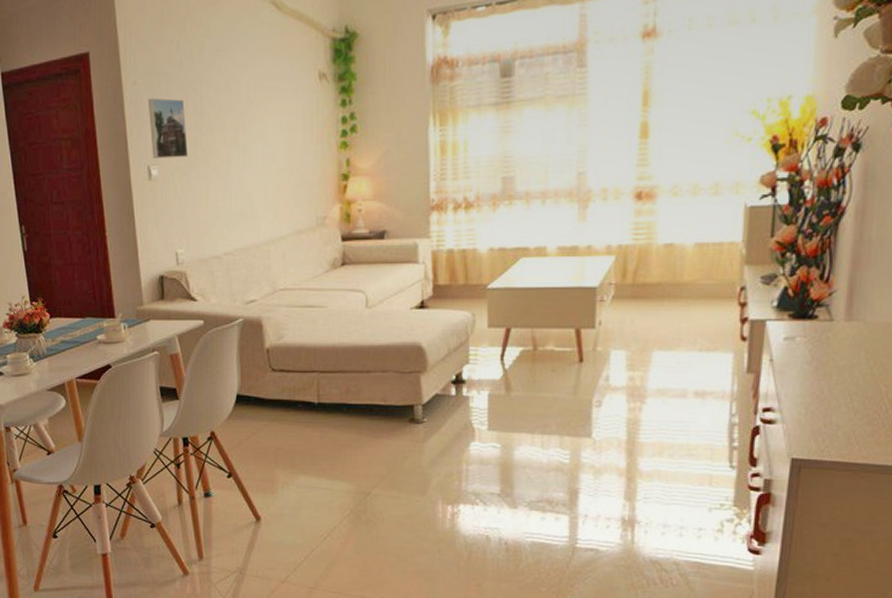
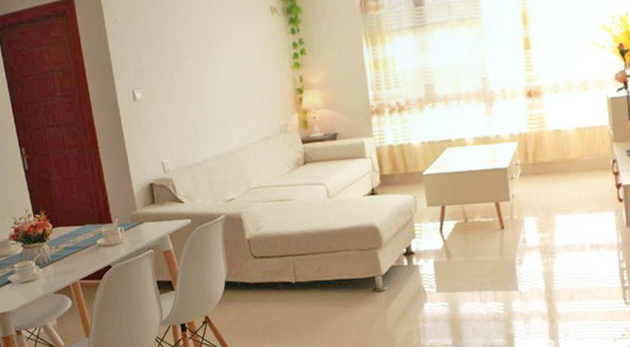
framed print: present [147,98,187,159] -> none [128,33,166,84]

